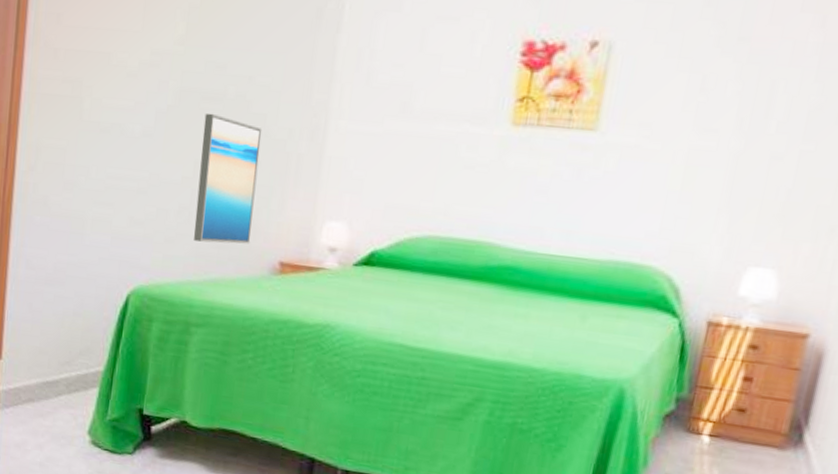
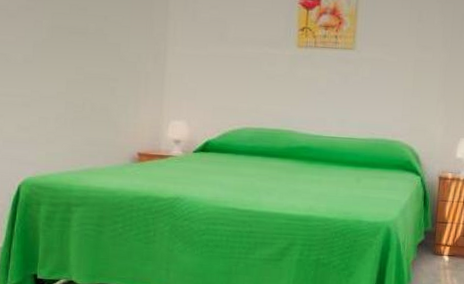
wall art: present [193,113,262,244] -> none [69,43,118,141]

